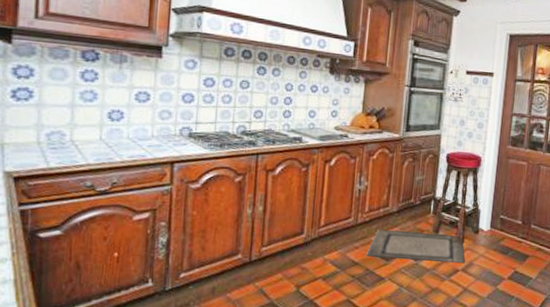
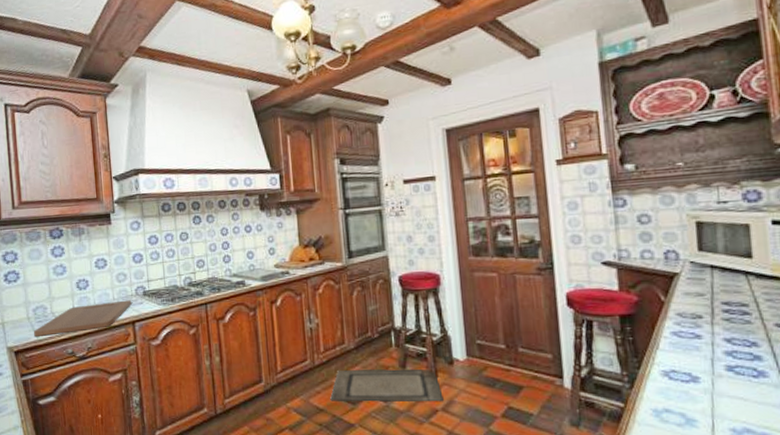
cutting board: none [44,137,174,165] -> present [34,300,132,336]

